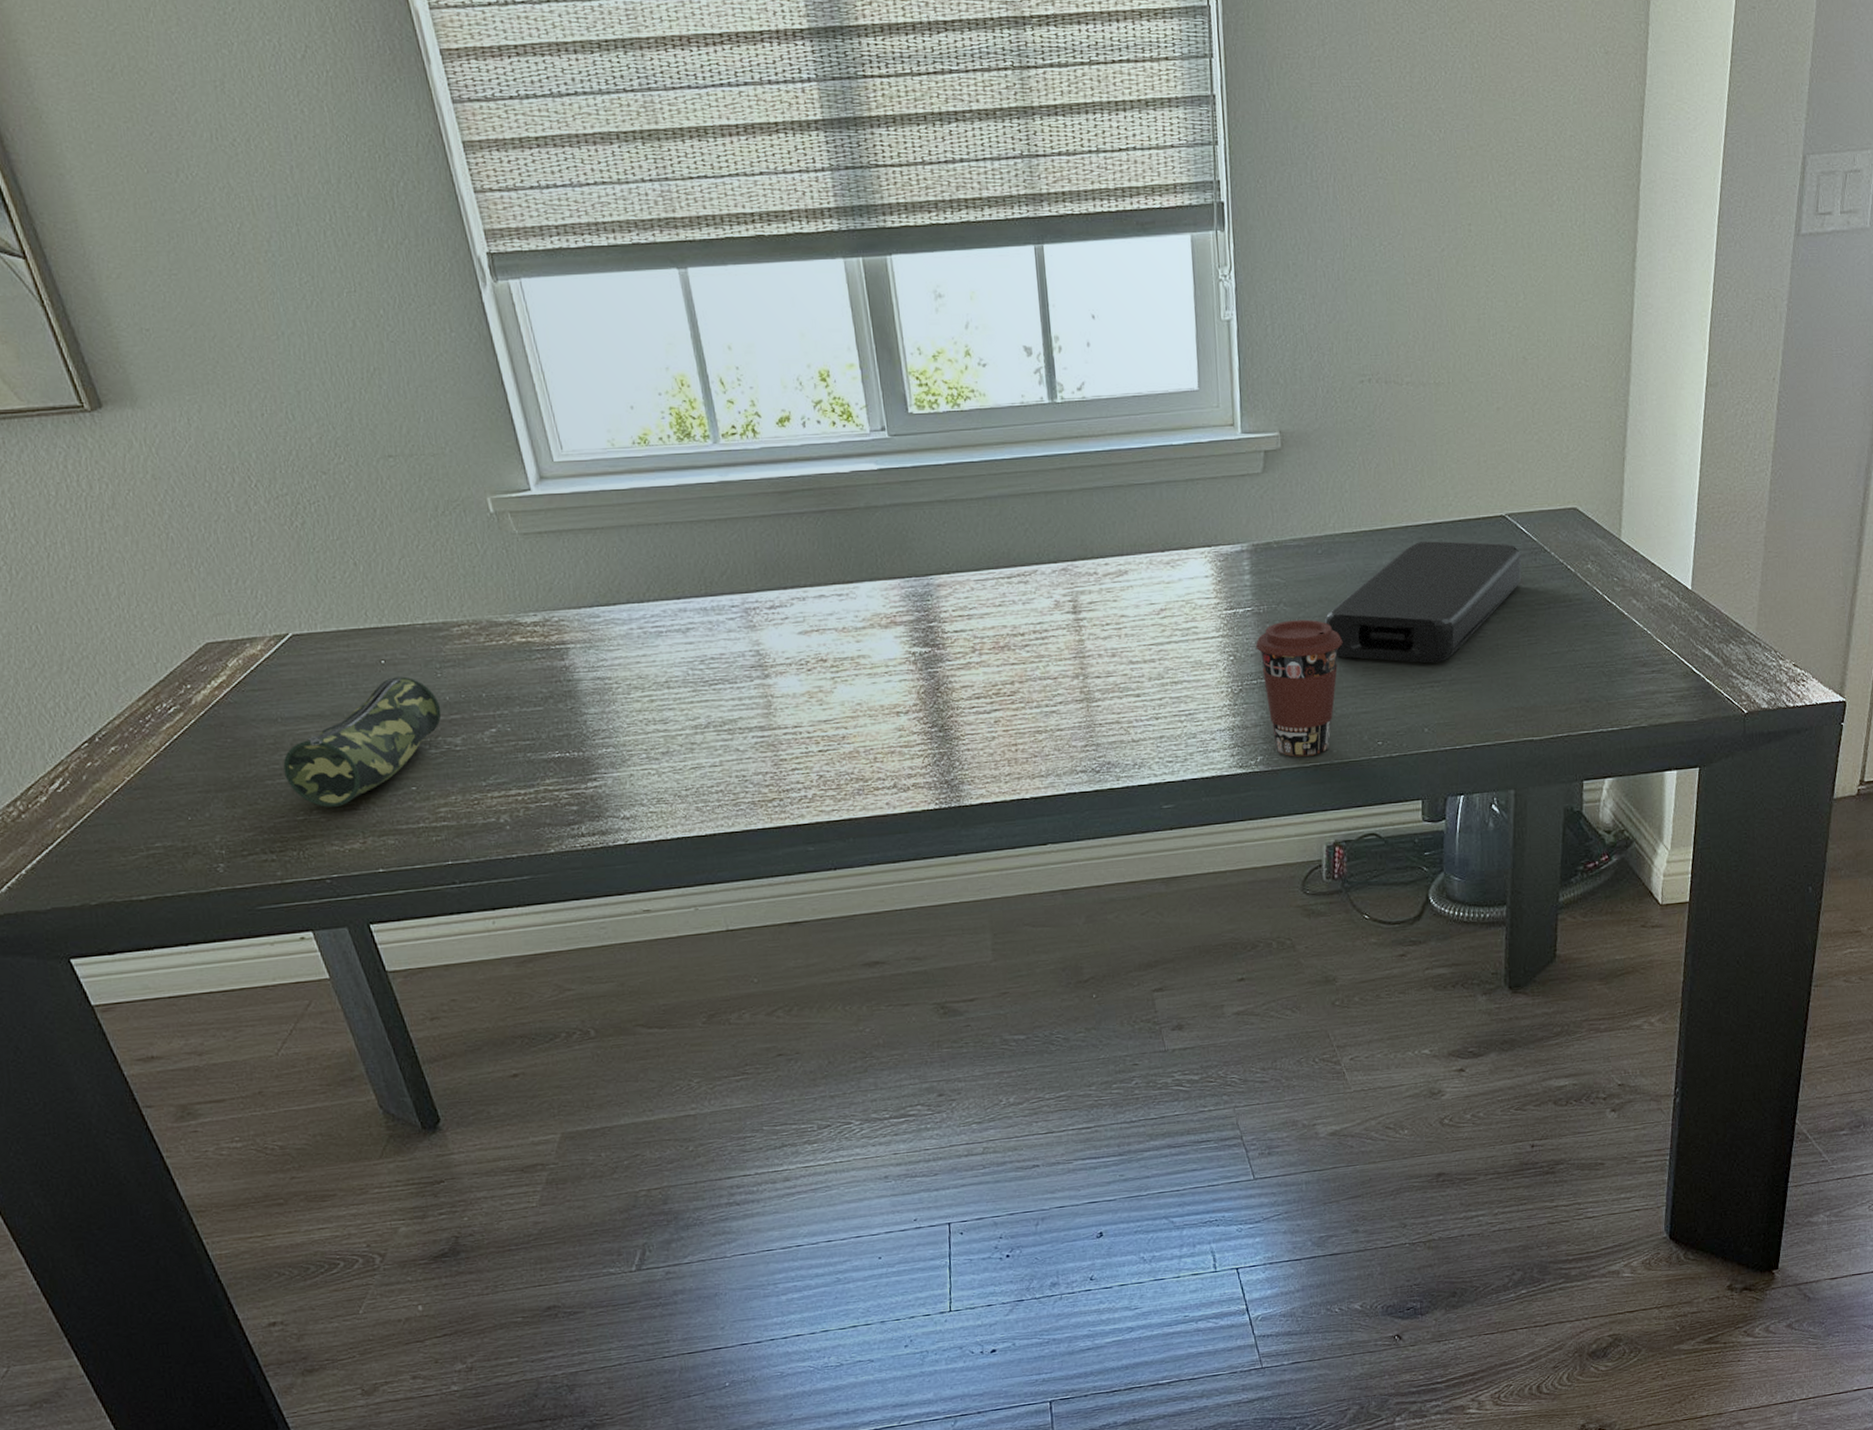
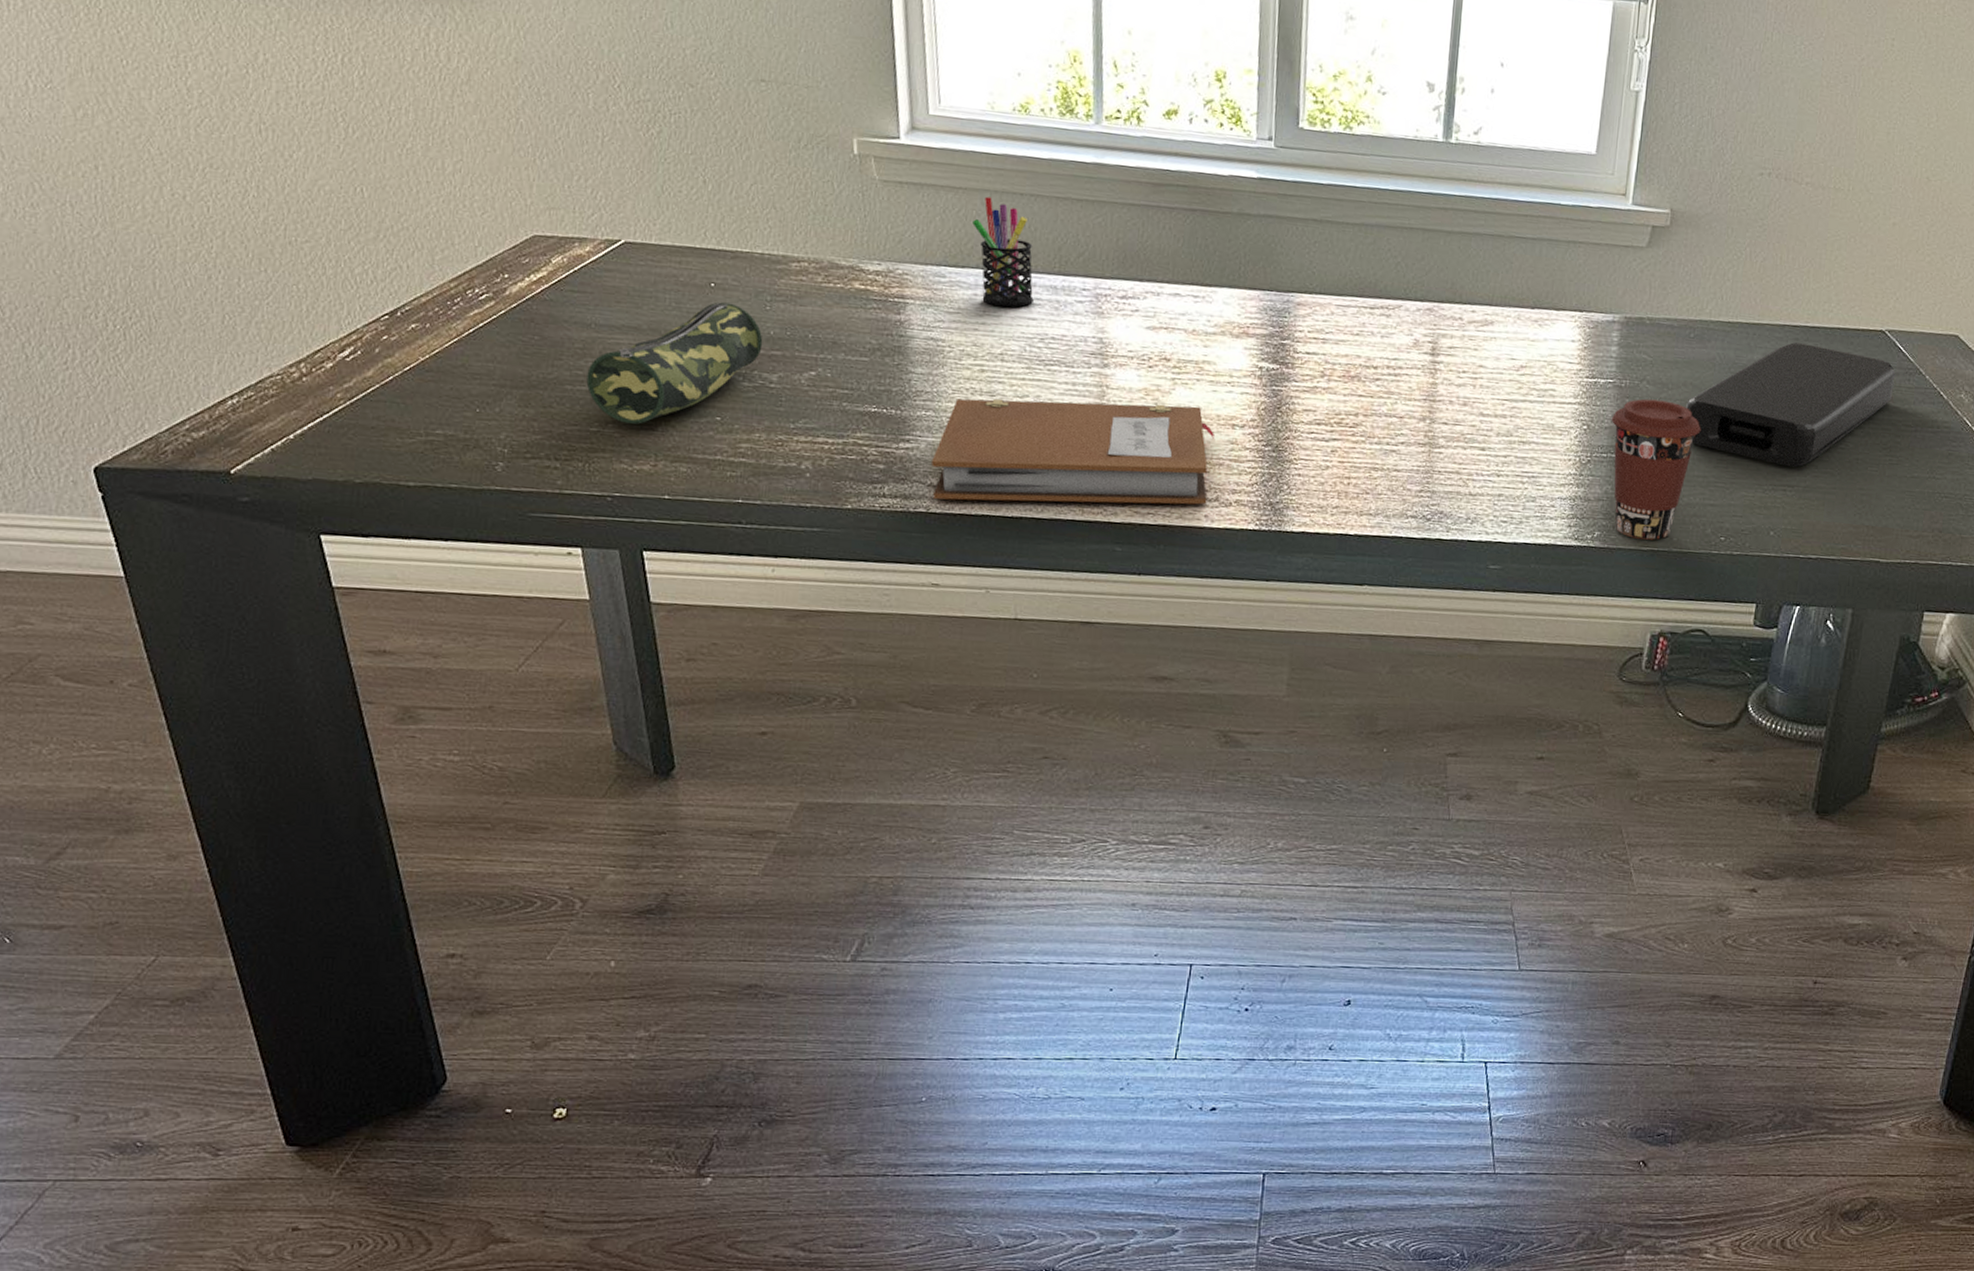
pen holder: none [615,532,687,637] -> present [972,196,1034,307]
notebook: none [621,700,886,830] -> present [932,398,1215,505]

